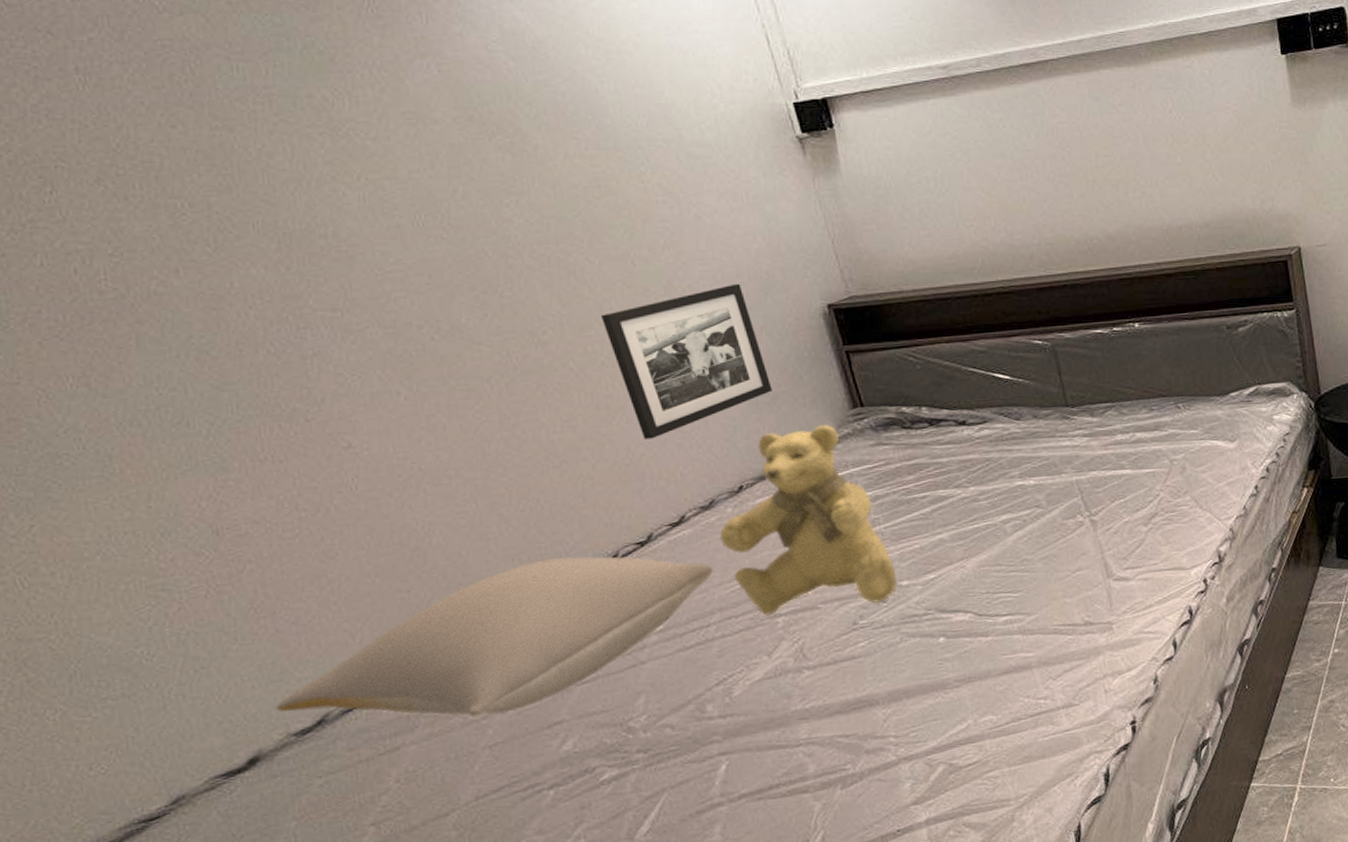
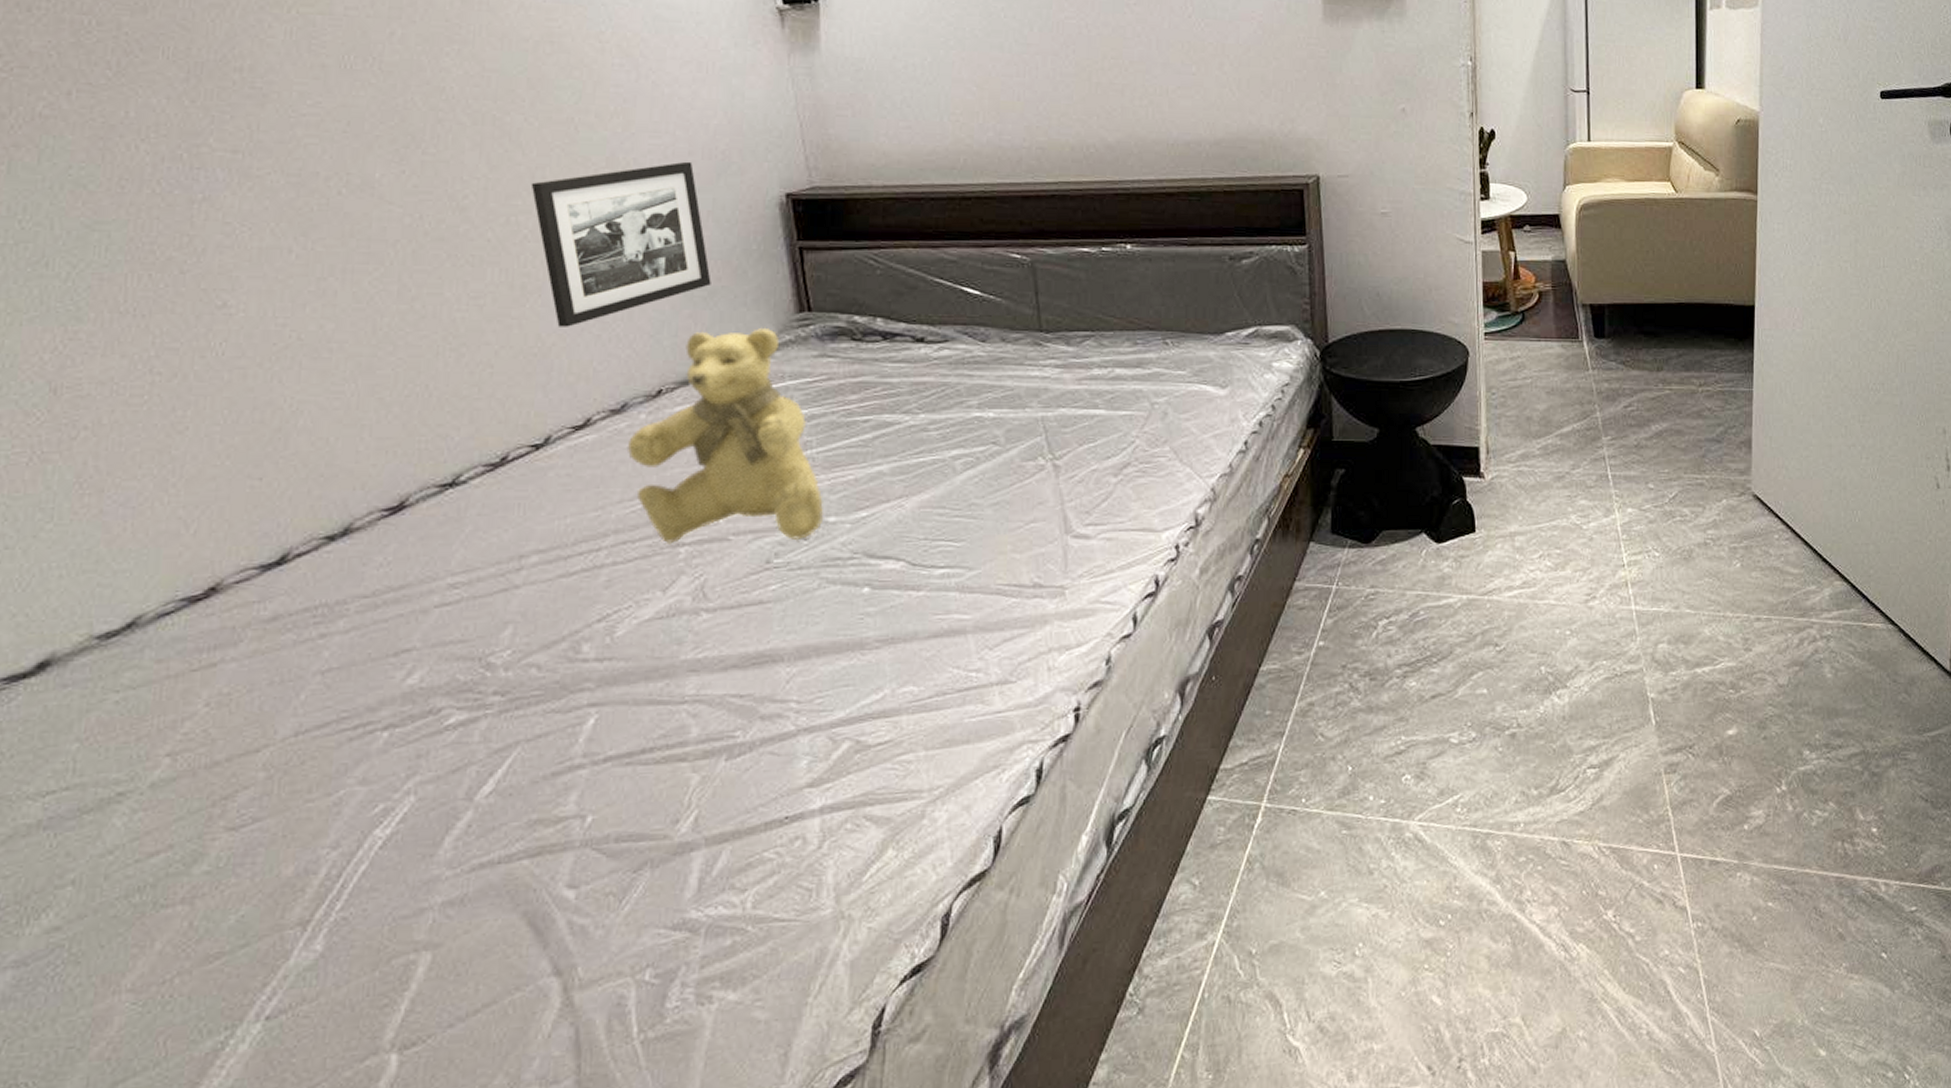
pillow: present [276,556,715,719] -> none [83,454,616,637]

